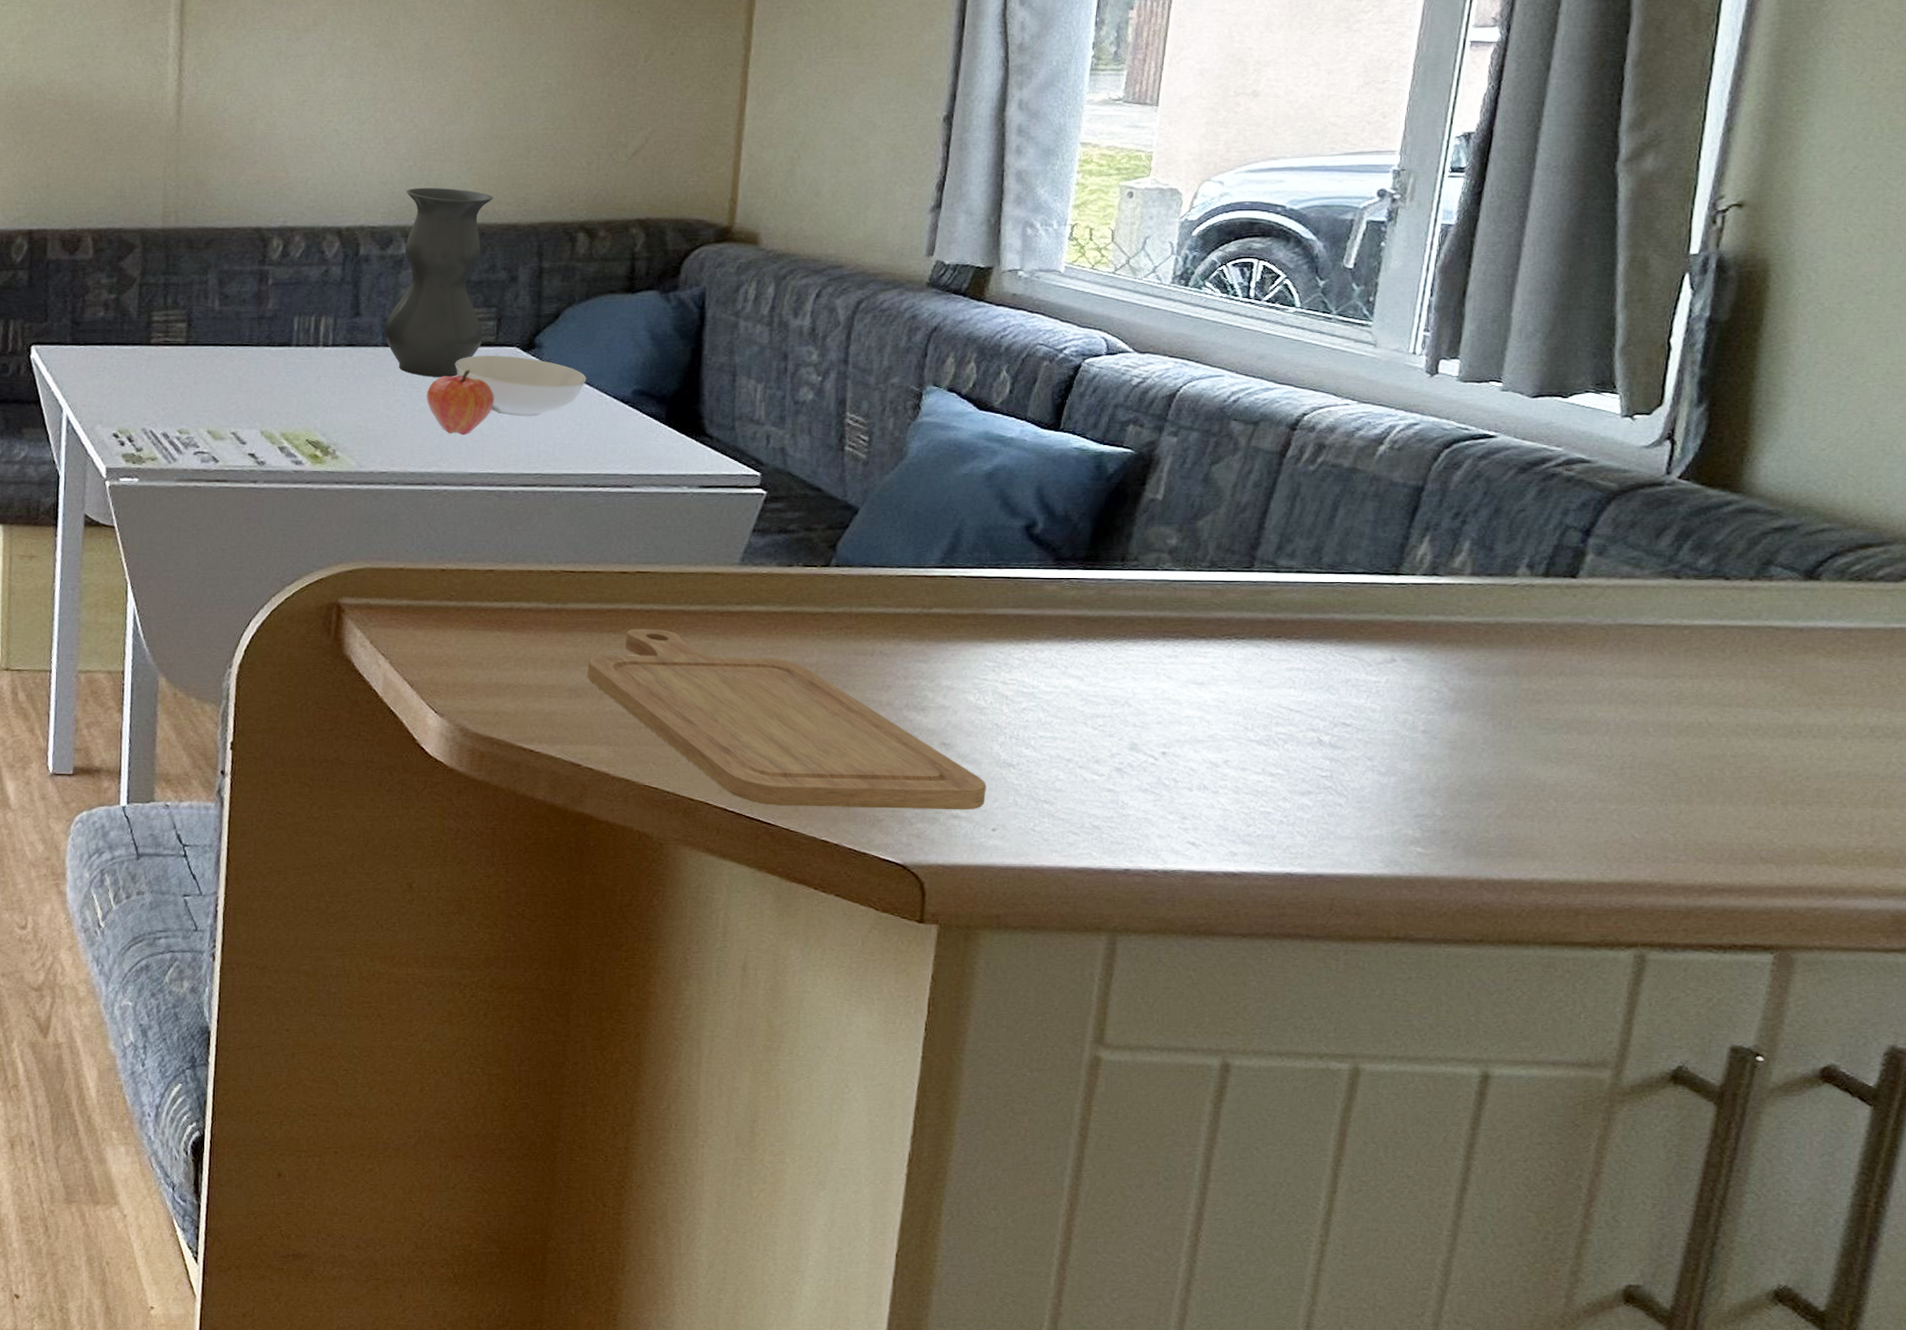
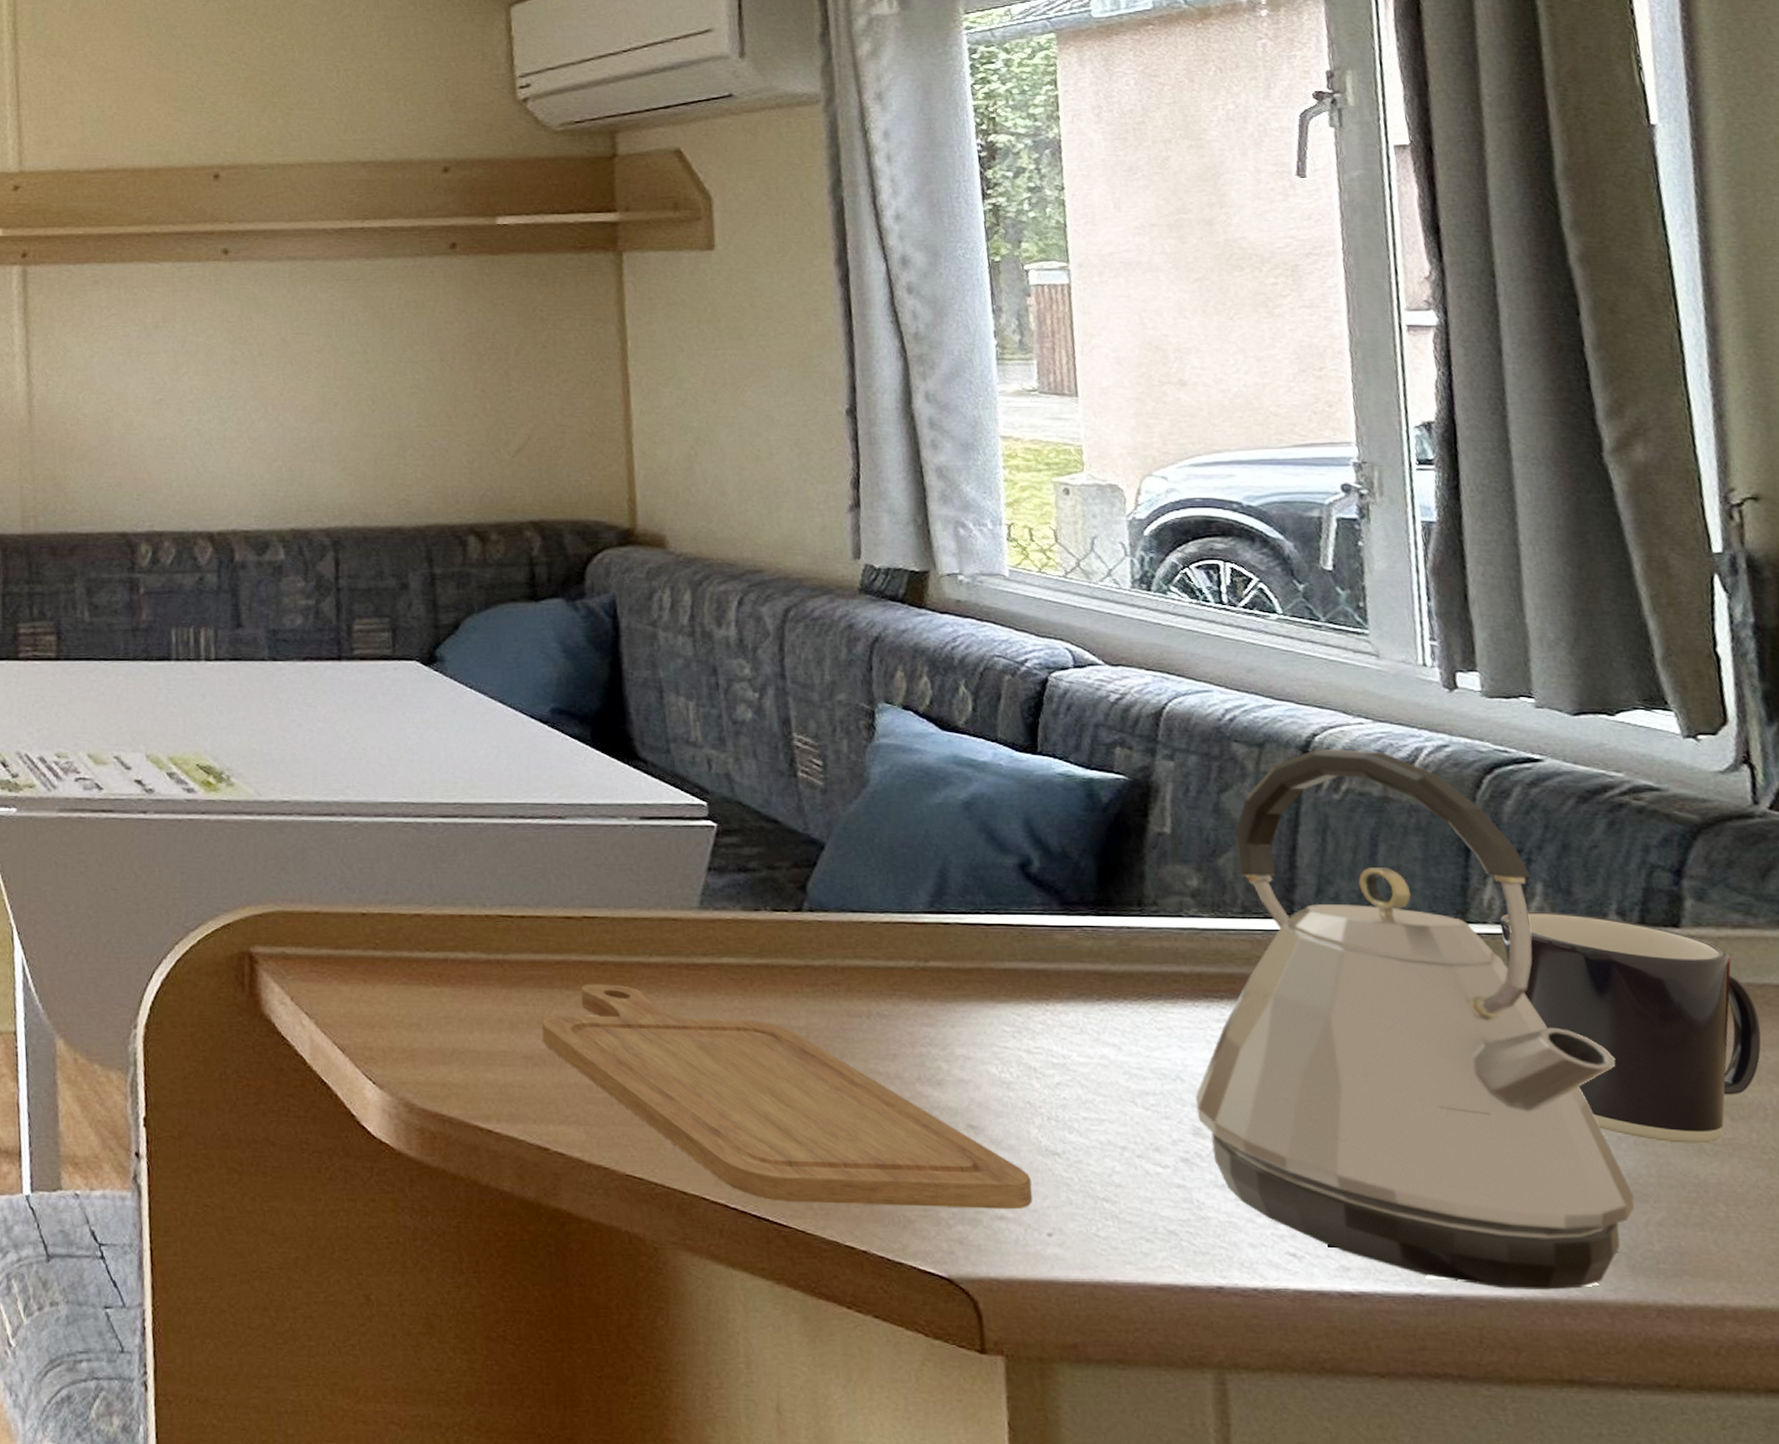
vase: present [384,187,493,378] -> none [269,488,379,695]
fruit: present [427,369,495,436] -> none [324,685,400,760]
bowl: present [455,356,587,417] -> none [351,670,498,738]
kettle: none [1136,427,1495,869] -> present [1195,749,1635,1290]
mug: none [1424,564,1623,753] -> present [1500,911,1761,1144]

